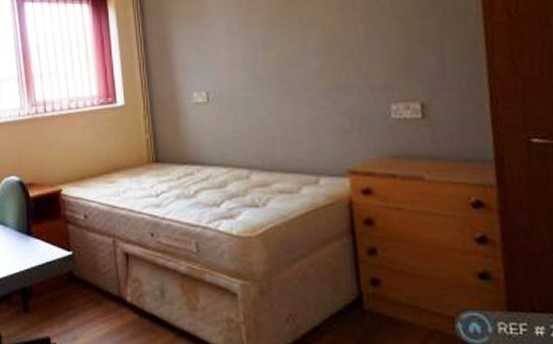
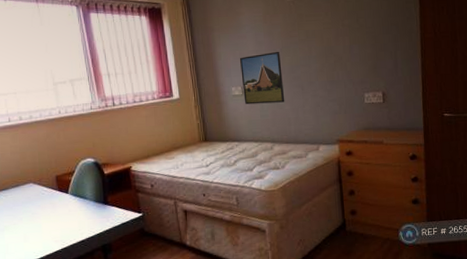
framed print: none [205,44,268,116] -> present [240,51,285,105]

